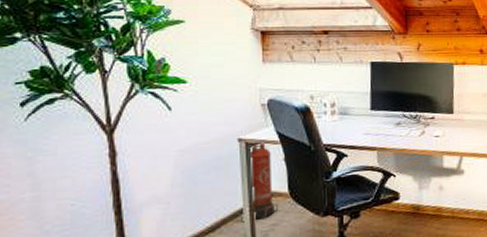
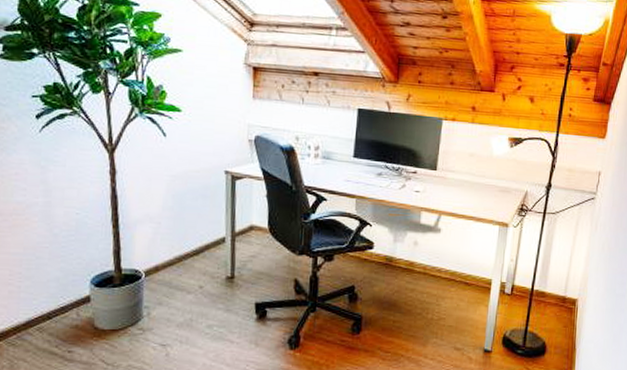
fire extinguisher: present [249,142,279,220] -> none [233,177,258,250]

